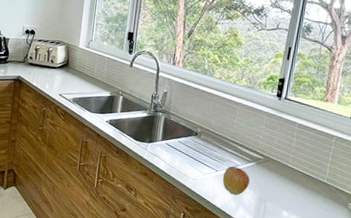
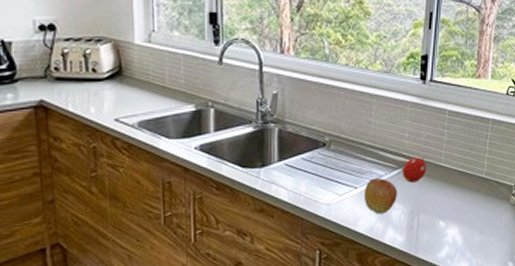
fruit: none [255,155,277,176] -> present [403,157,427,183]

